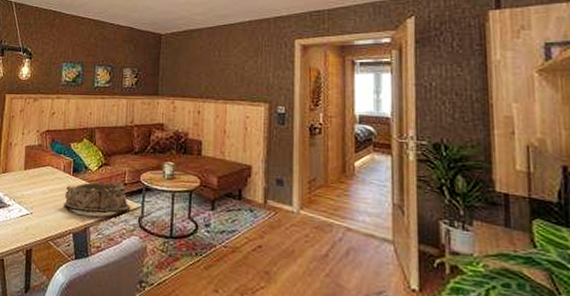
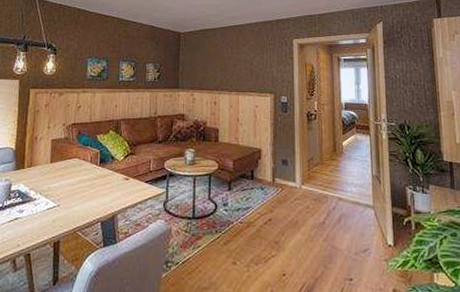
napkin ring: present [64,181,131,214] -> none [91,170,156,201]

